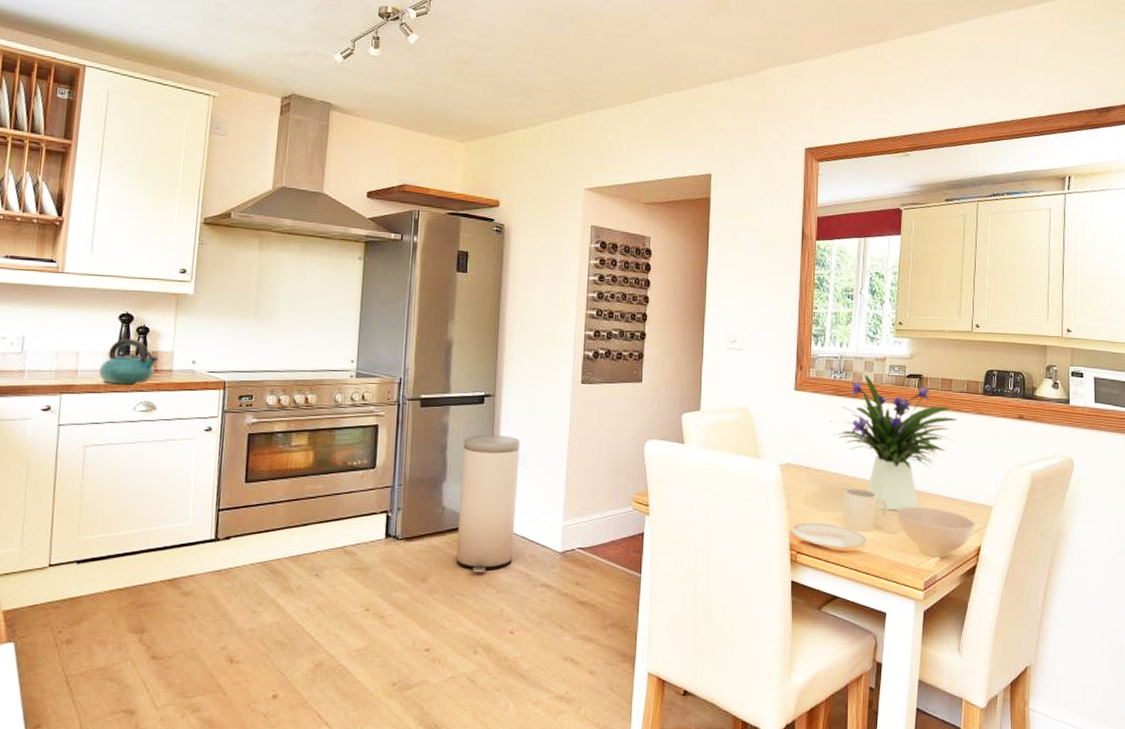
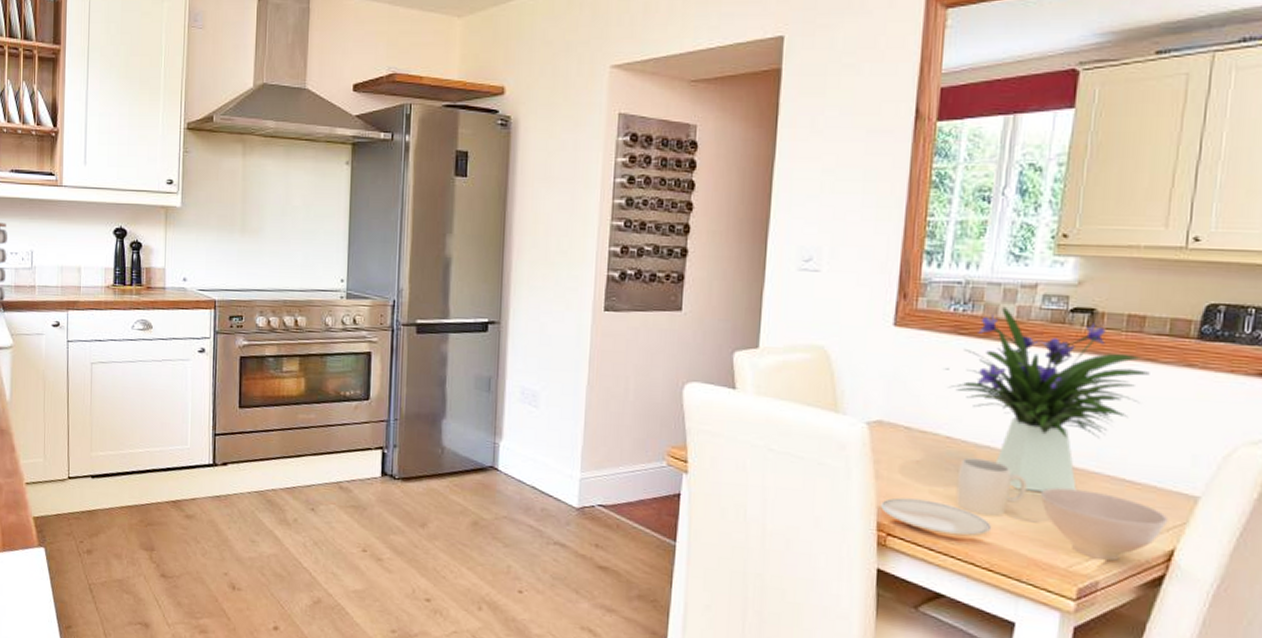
kettle: present [99,338,158,385] -> none [99,254,152,302]
pedal bin: present [456,435,520,573] -> none [457,367,530,523]

